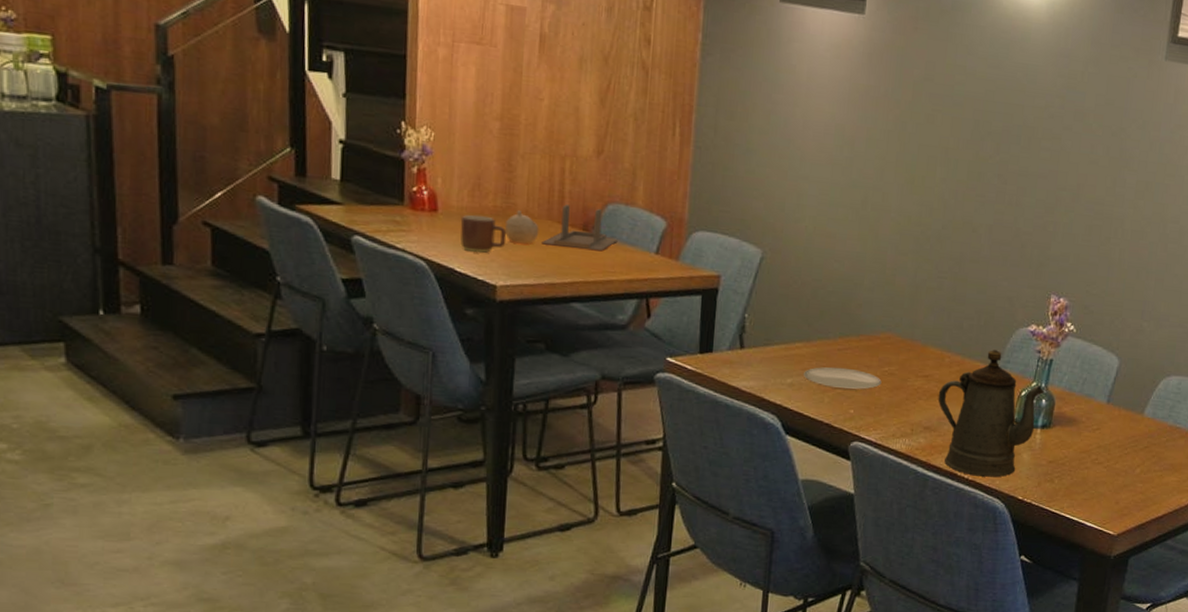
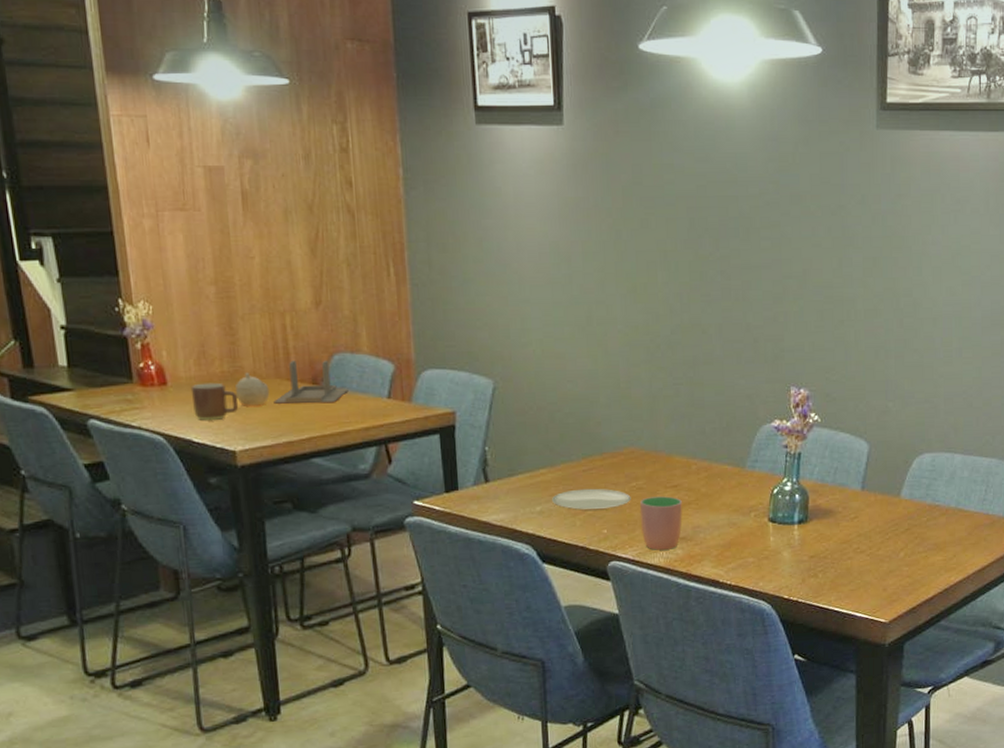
cup: none [887,383,931,437] -> present [639,496,683,550]
coffee pot: present [938,350,1044,477] -> none [689,450,796,581]

